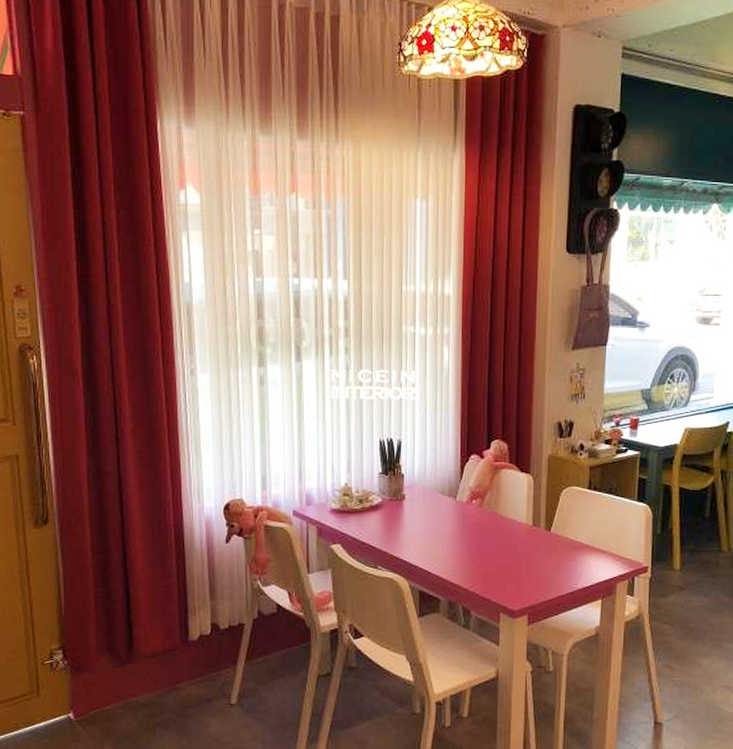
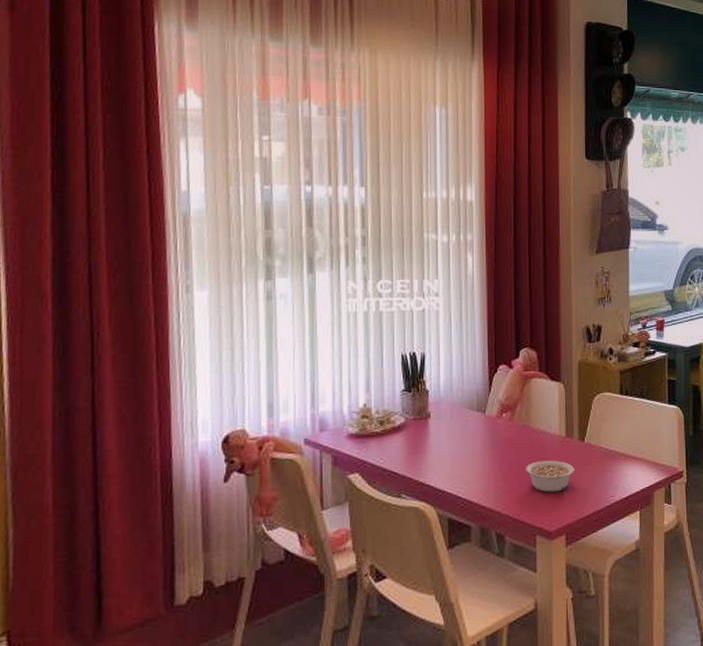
legume: none [493,546,539,576] -> present [526,460,574,493]

